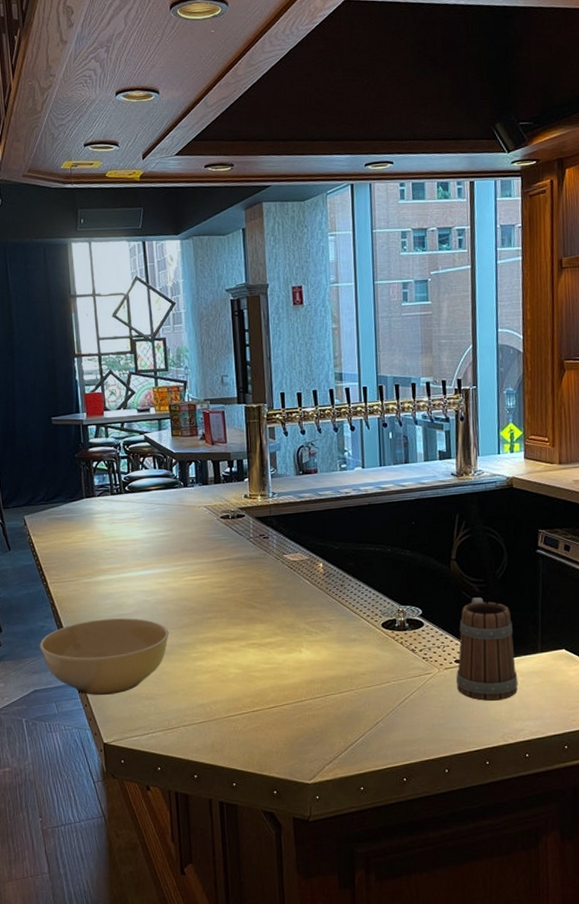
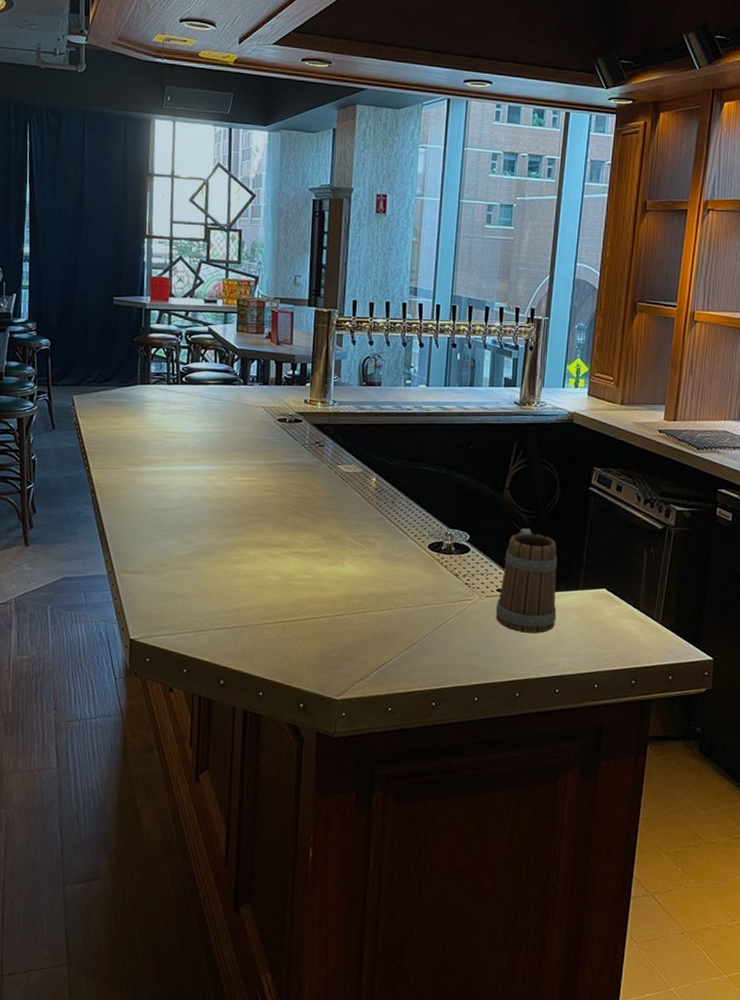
bowl: present [39,618,169,695] -> none [73,511,211,590]

